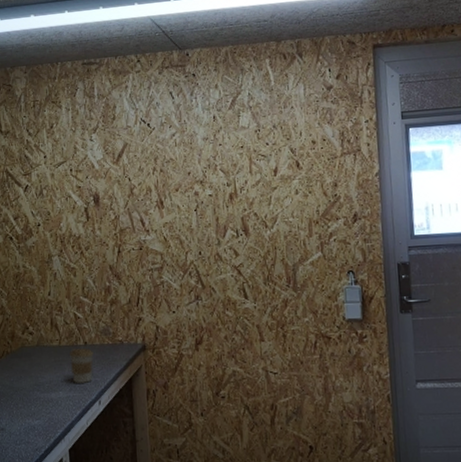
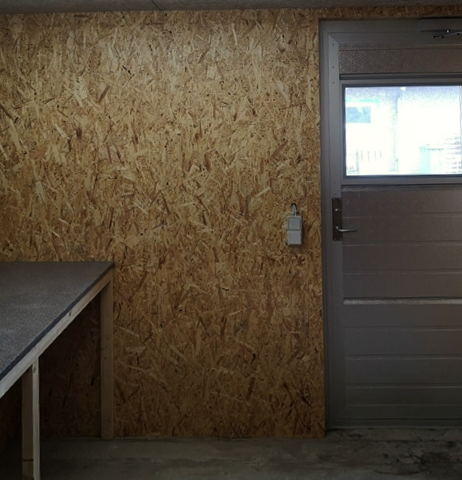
coffee cup: present [68,348,94,384] -> none [44,265,67,297]

